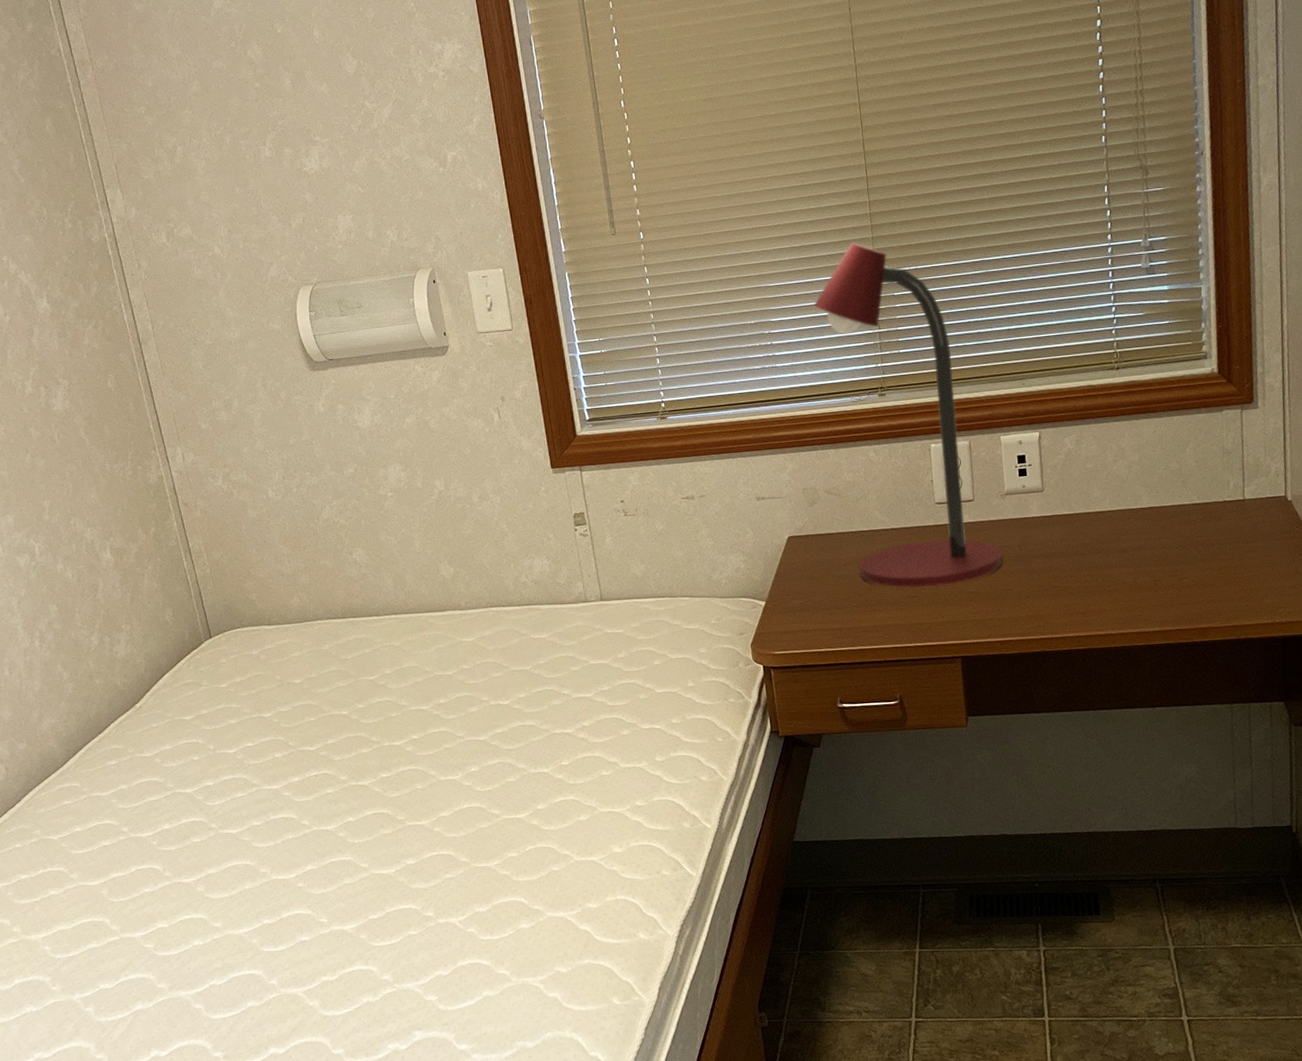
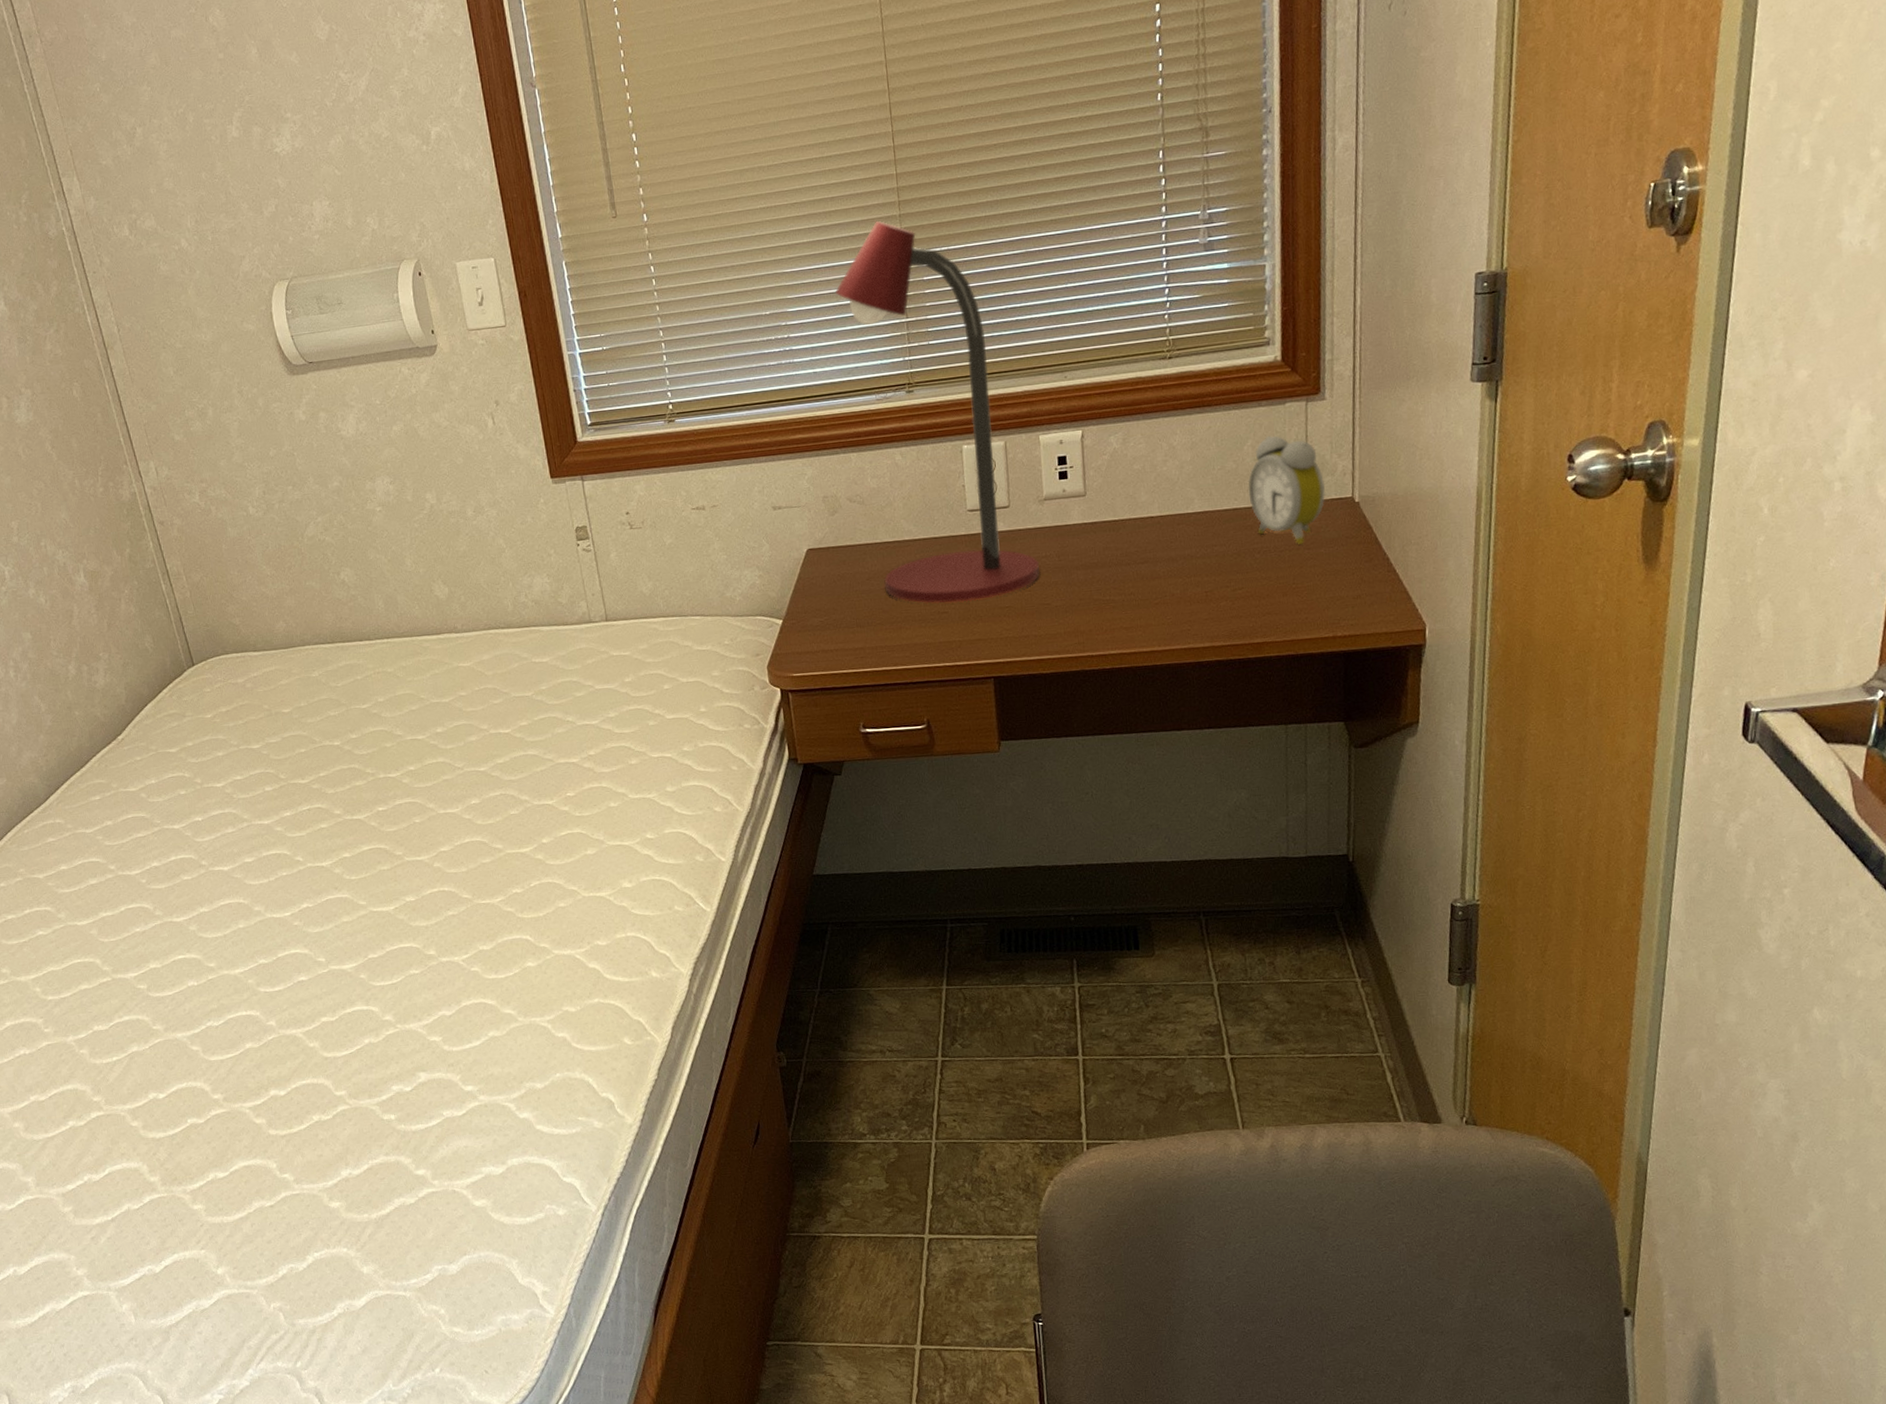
alarm clock: none [1190,439,1262,538] -> present [1247,435,1326,544]

